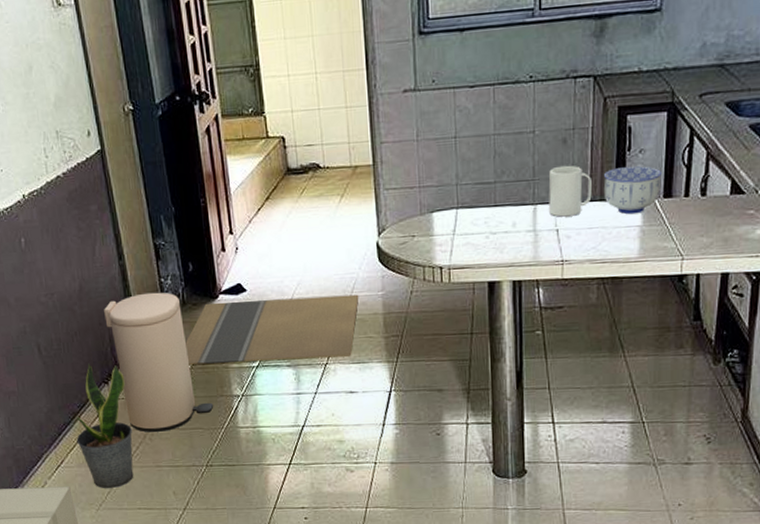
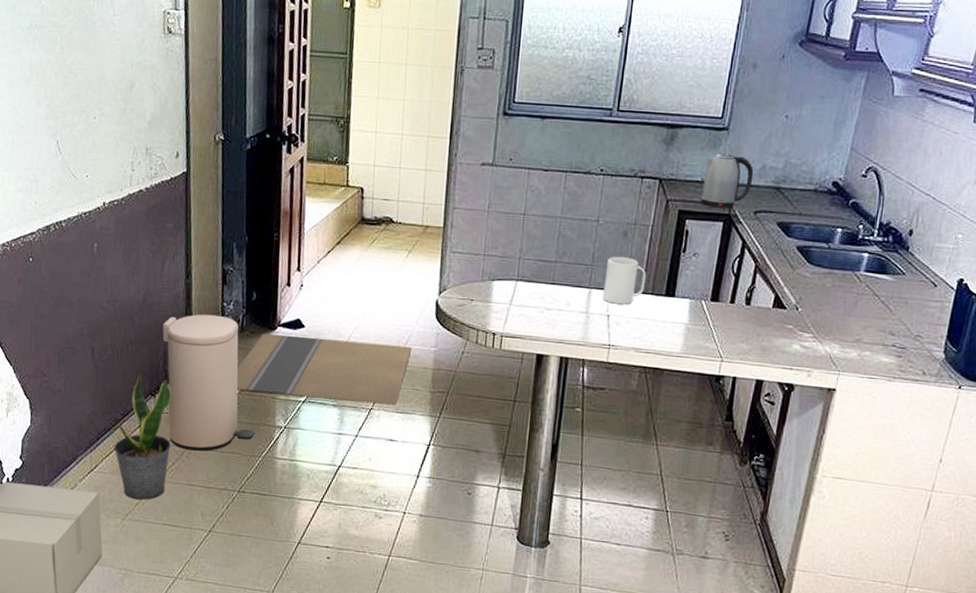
bowl: present [603,166,662,215] -> none [655,266,712,312]
kettle: none [640,35,694,98] -> present [701,152,754,208]

